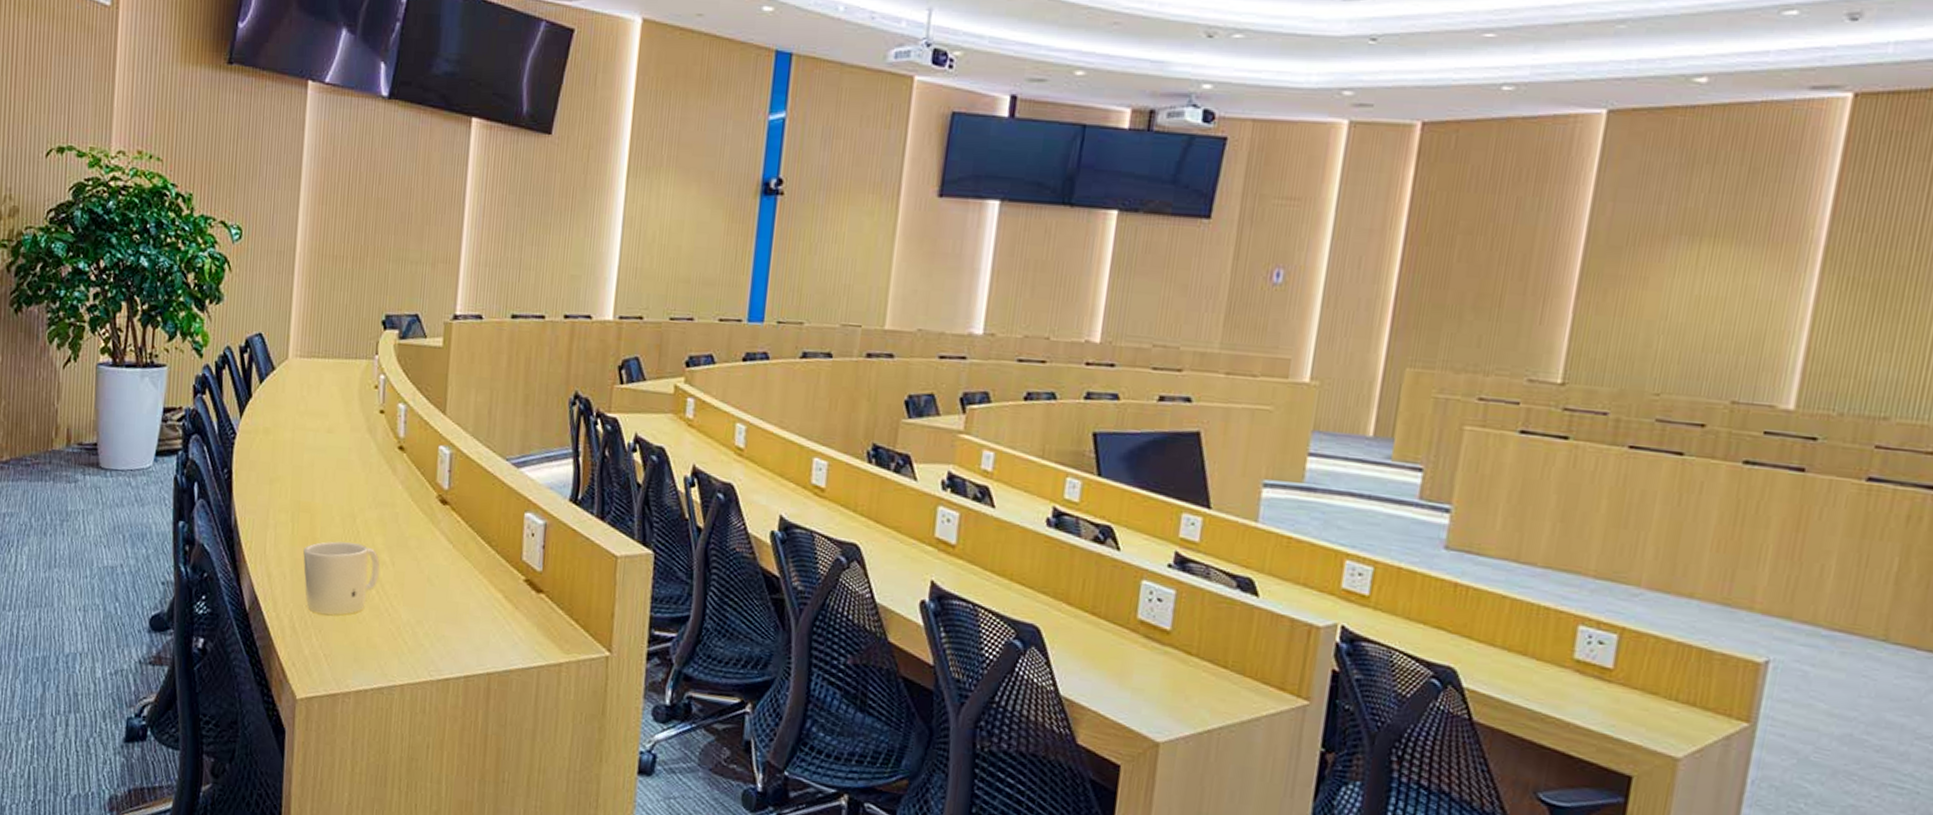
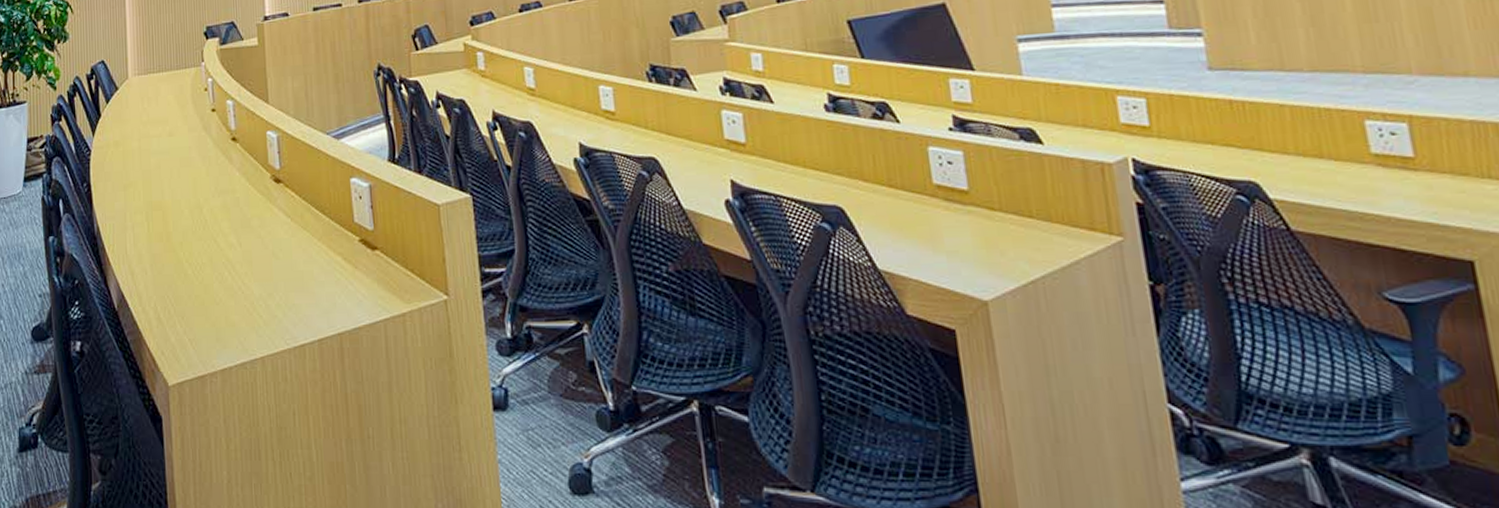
mug: present [303,541,381,616] -> none [160,231,230,302]

